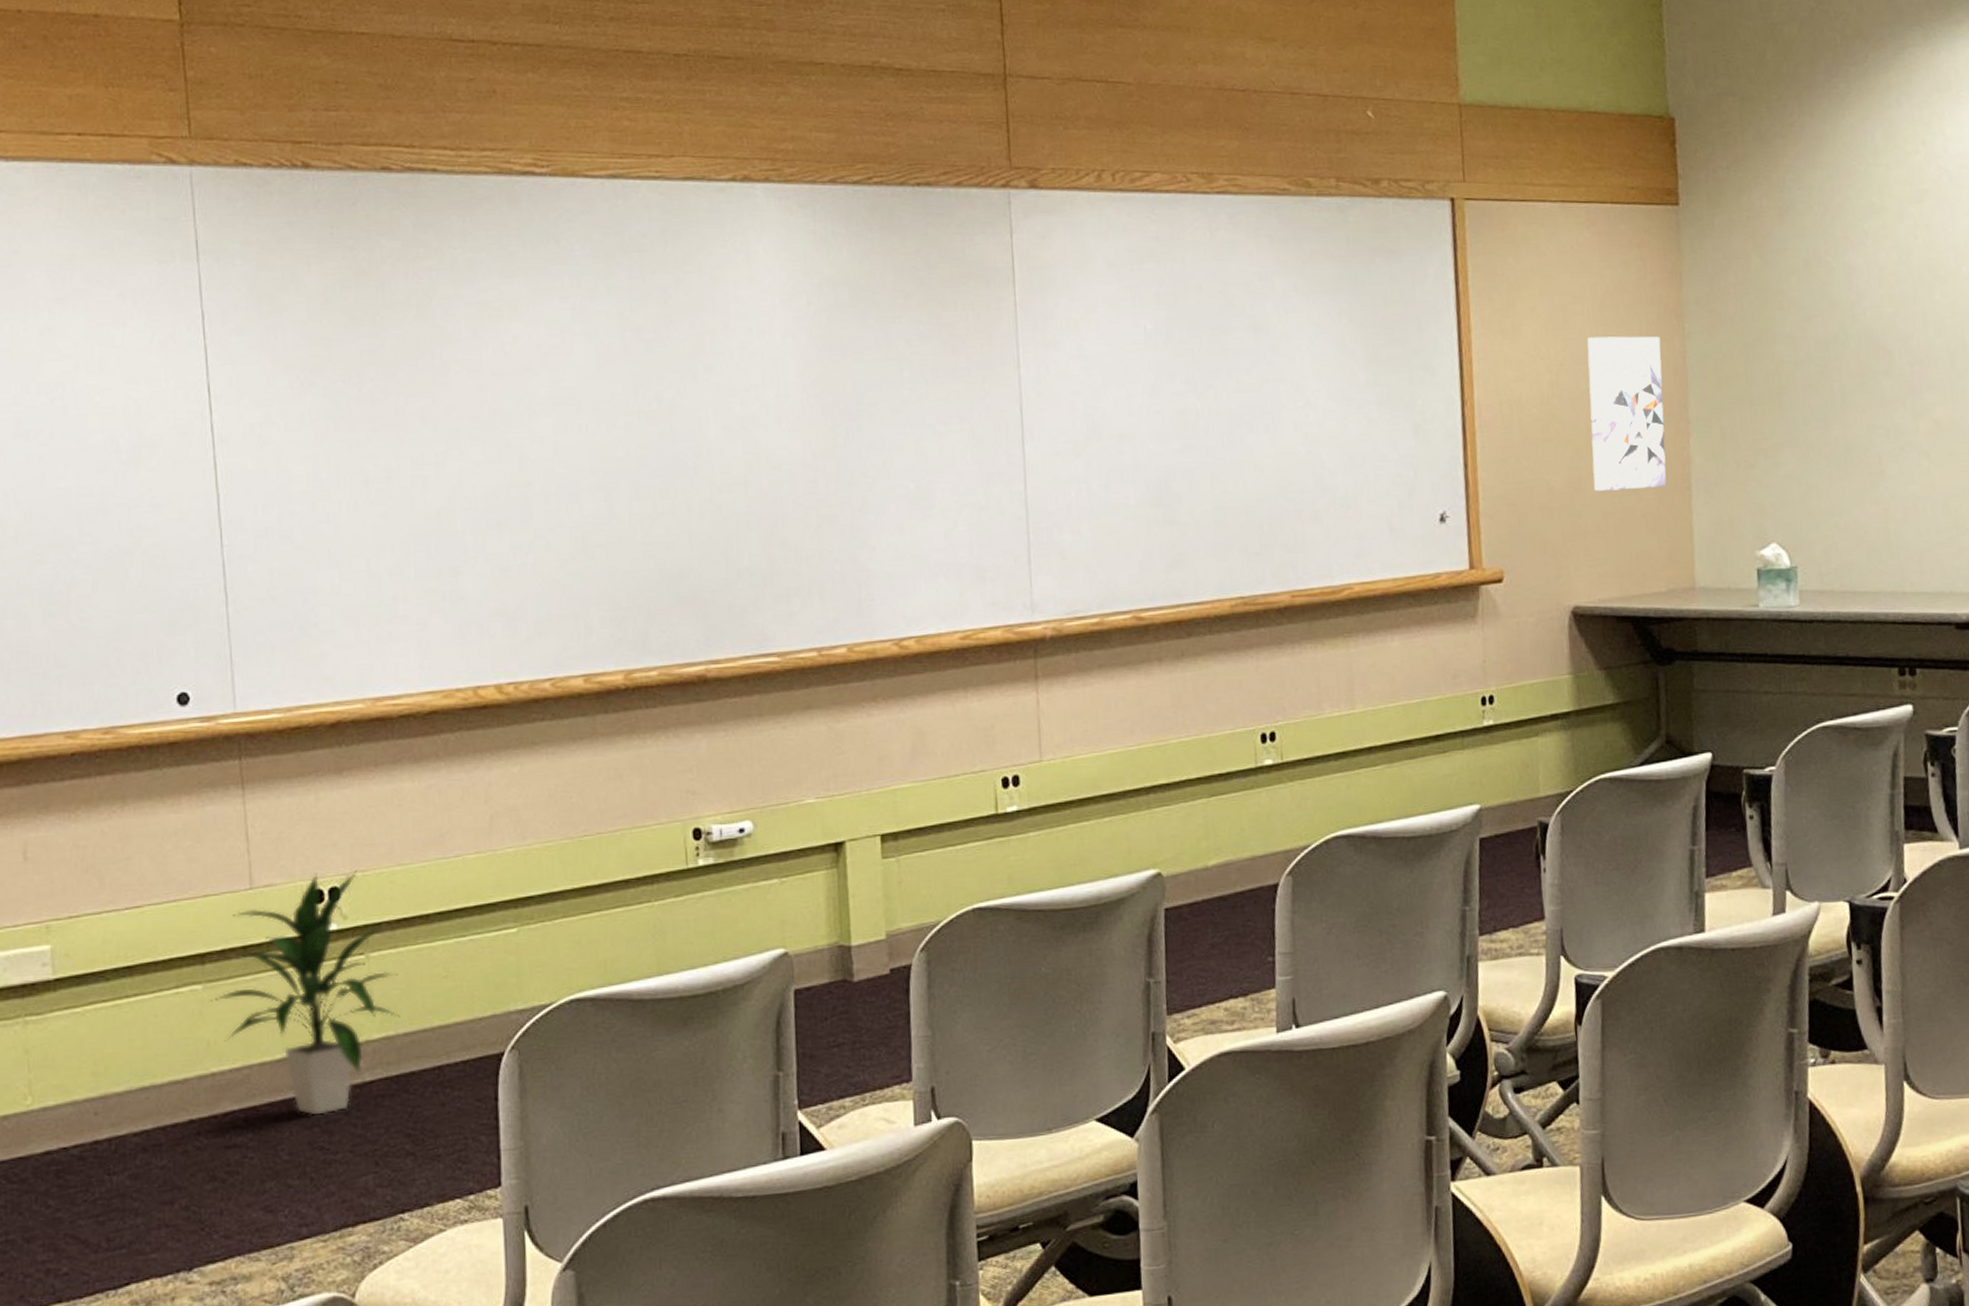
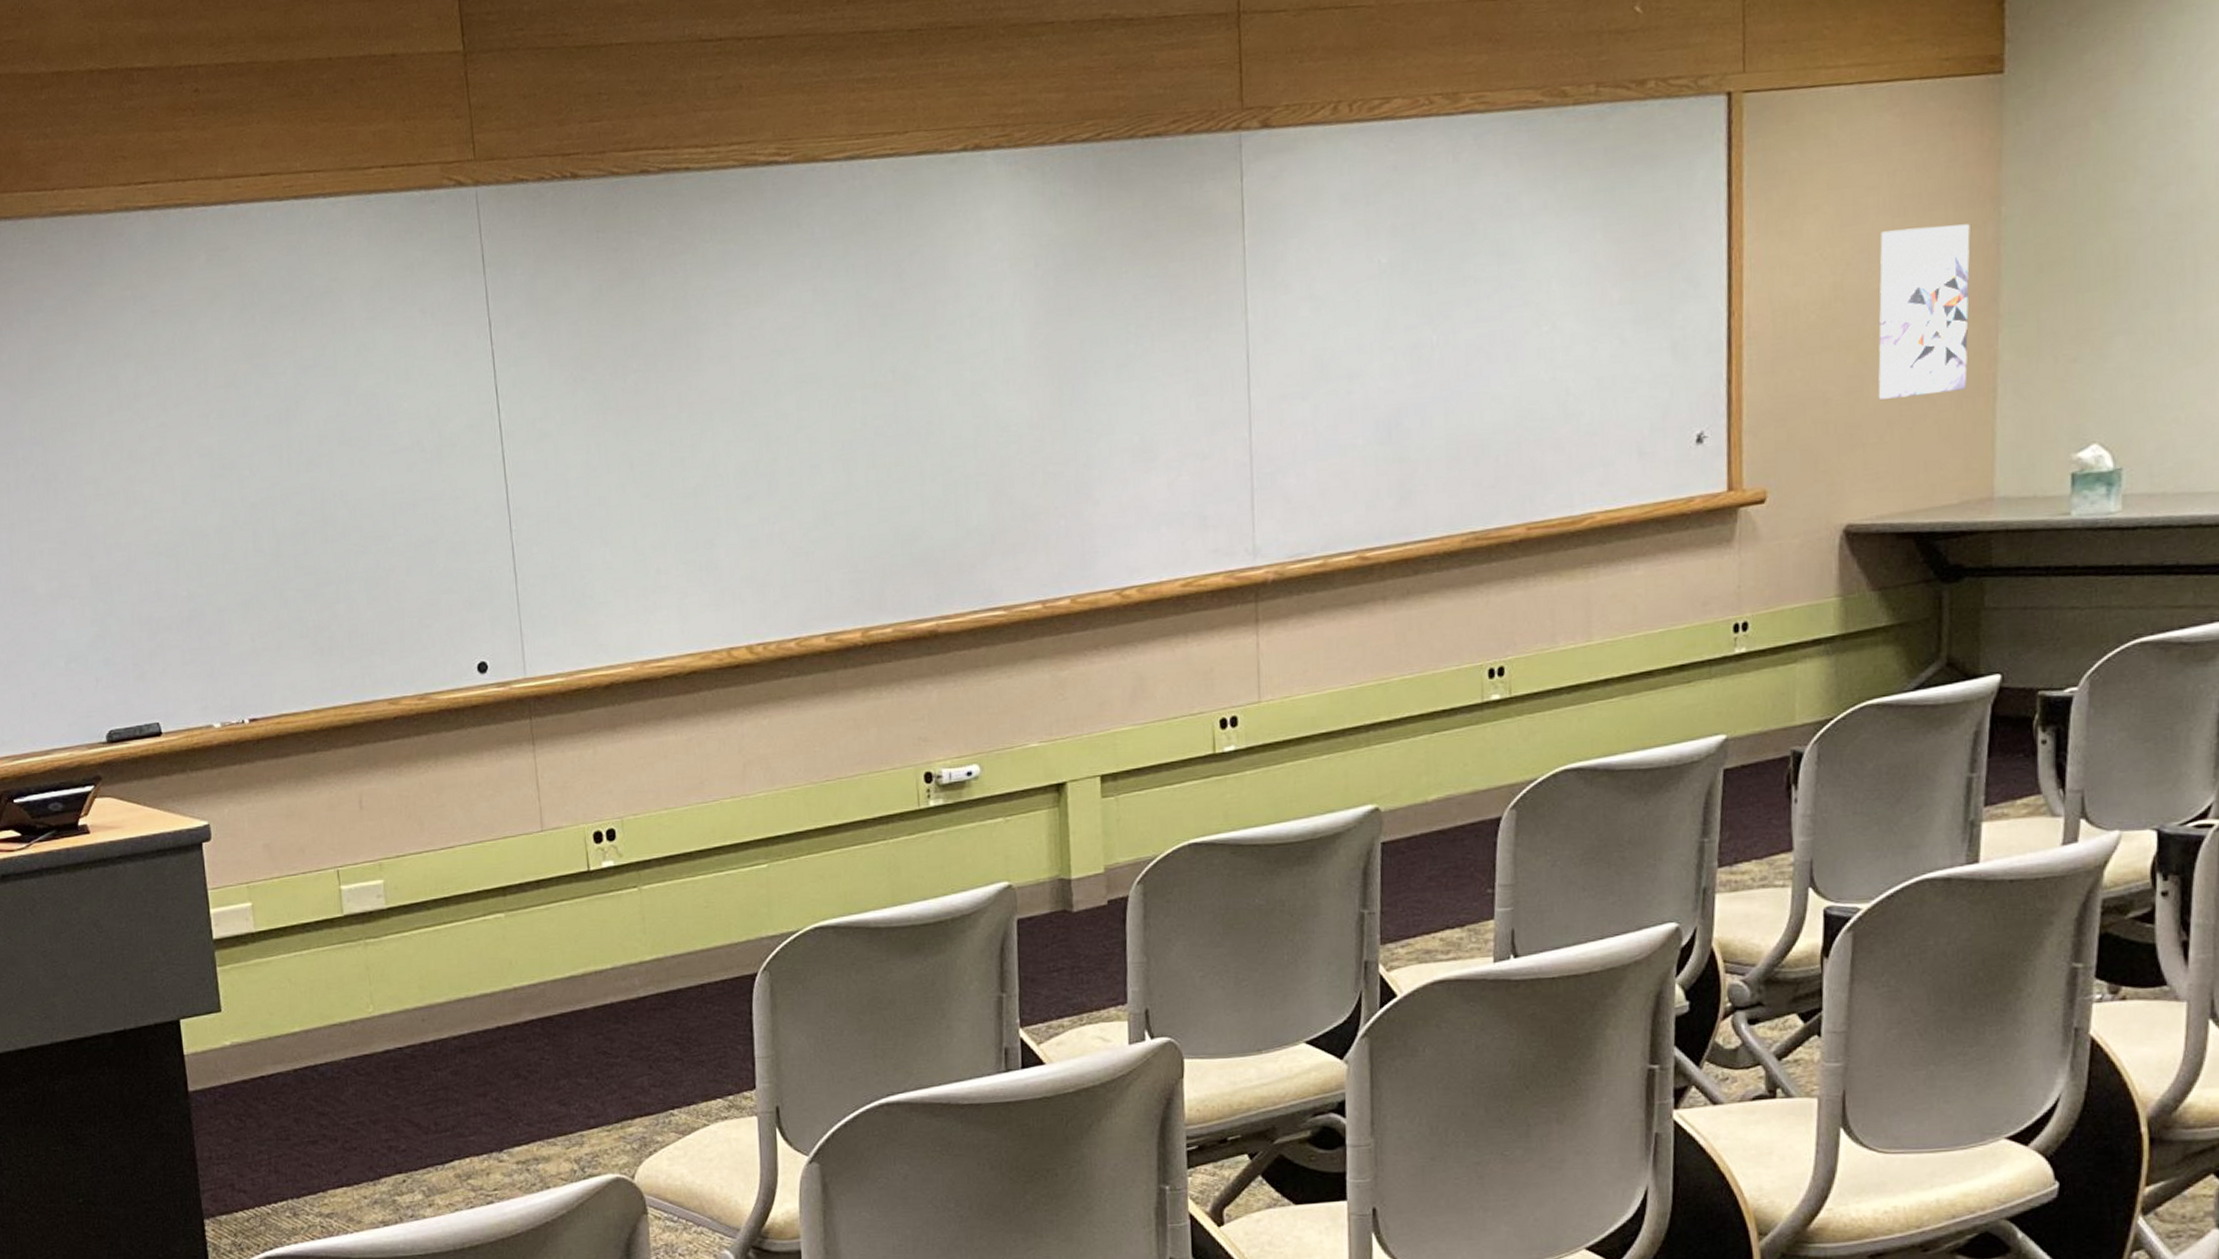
indoor plant: present [211,869,401,1116] -> none [512,813,669,1025]

